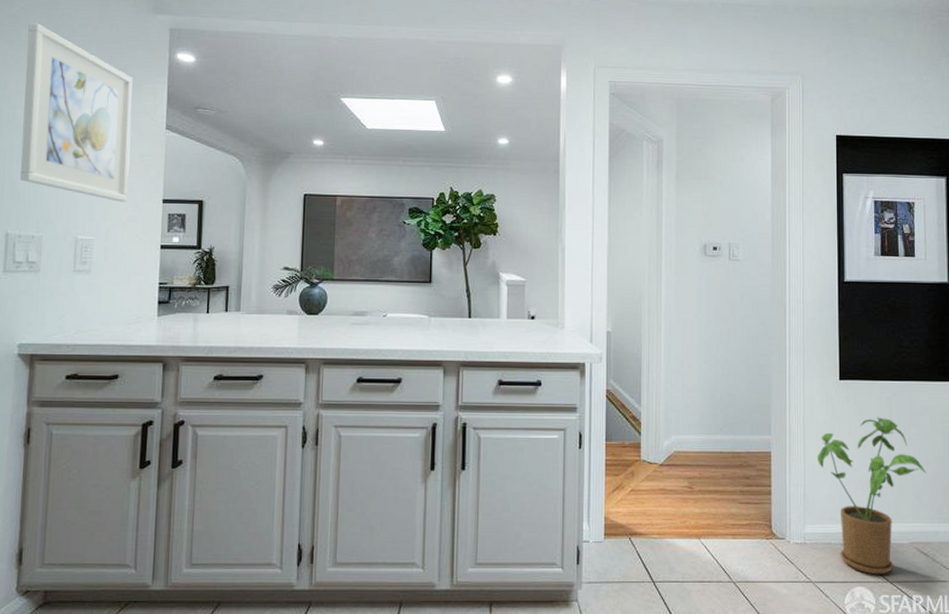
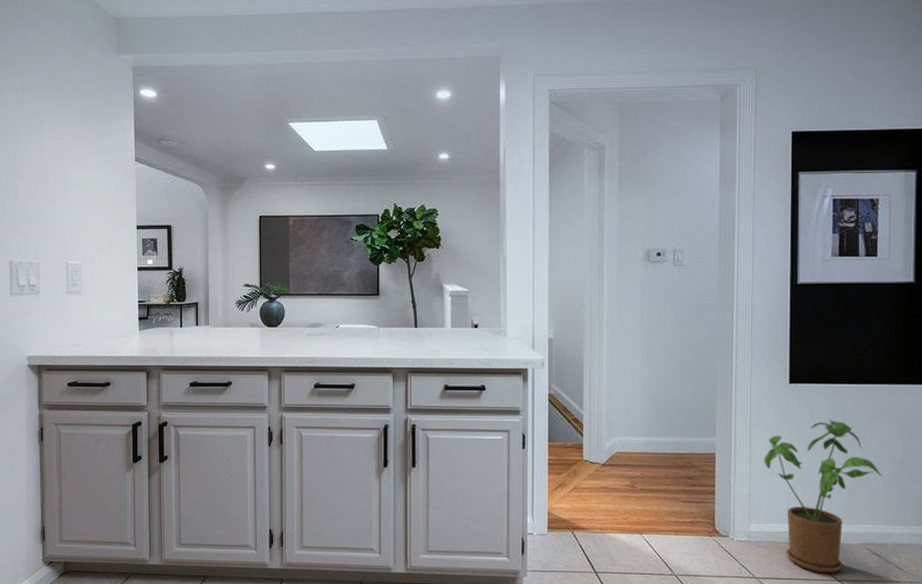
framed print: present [20,23,133,202] -> none [13,70,107,230]

